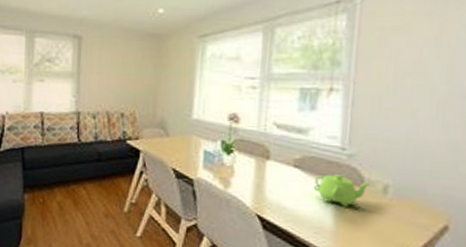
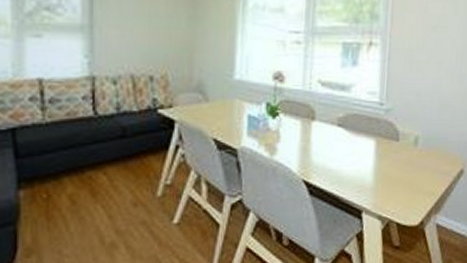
teapot: present [313,174,372,207] -> none [355,130,405,162]

